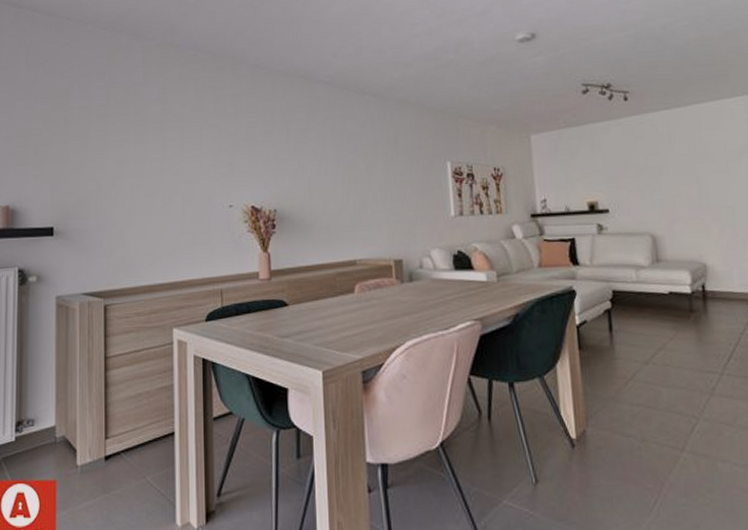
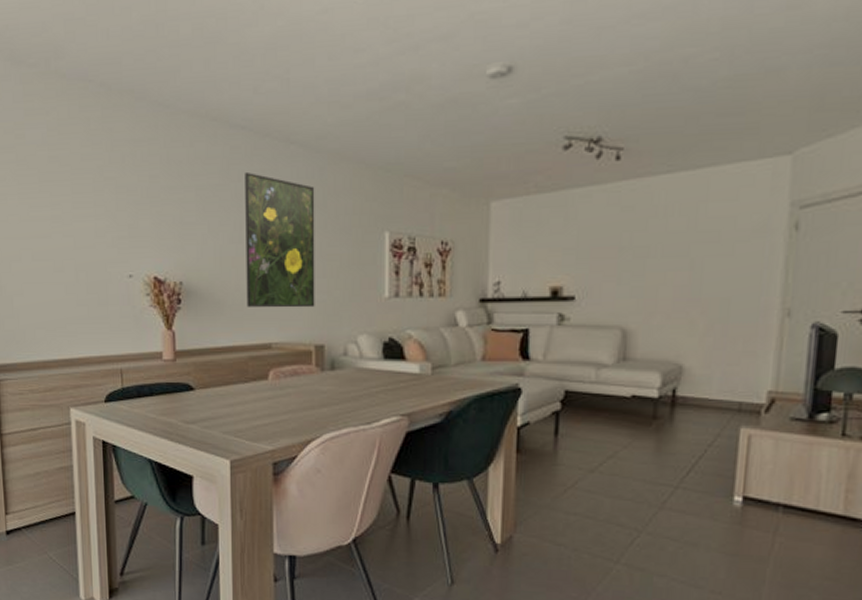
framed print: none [328,117,392,229] -> present [245,171,315,308]

